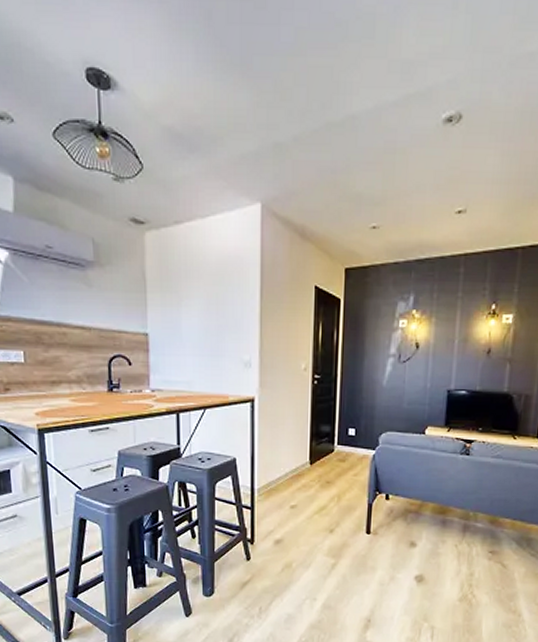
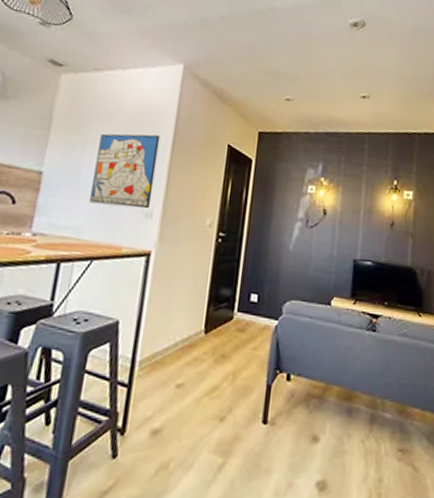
wall art: none [192,285,248,359] -> present [90,133,161,209]

